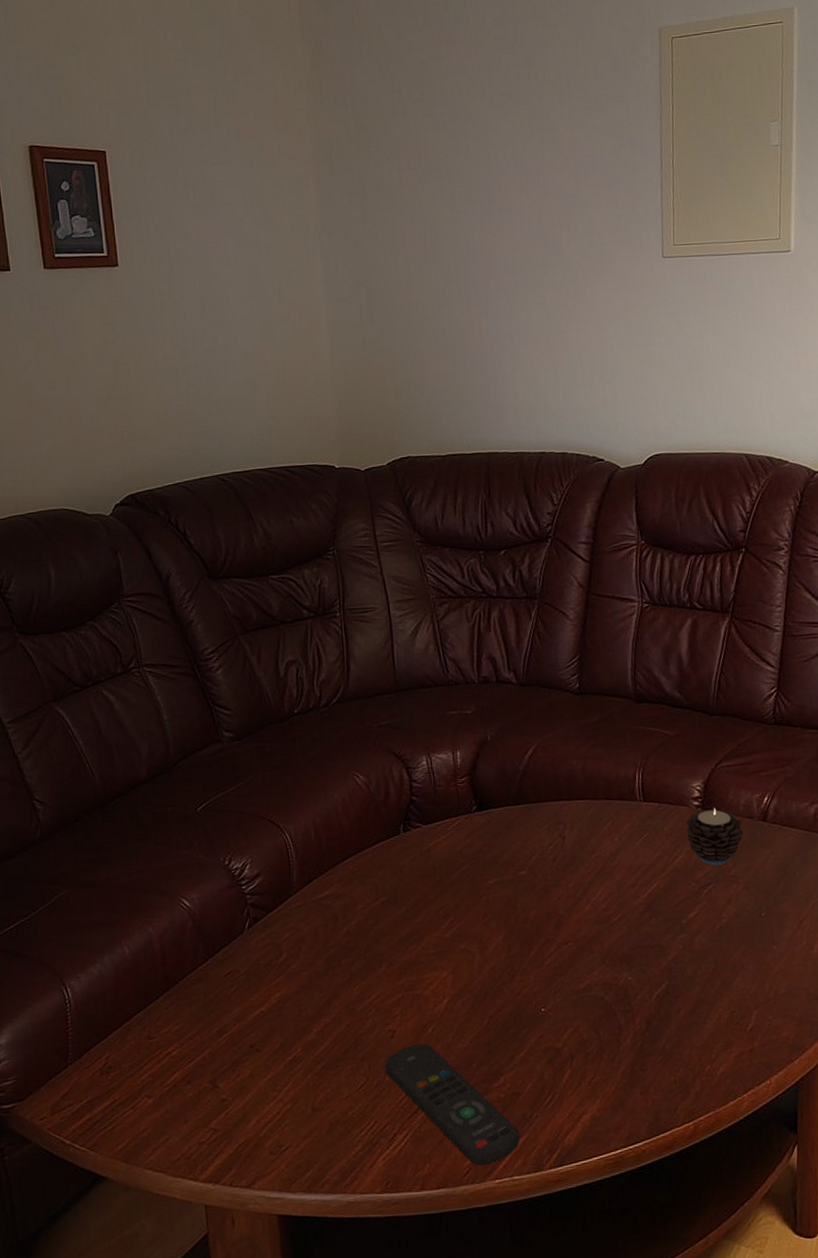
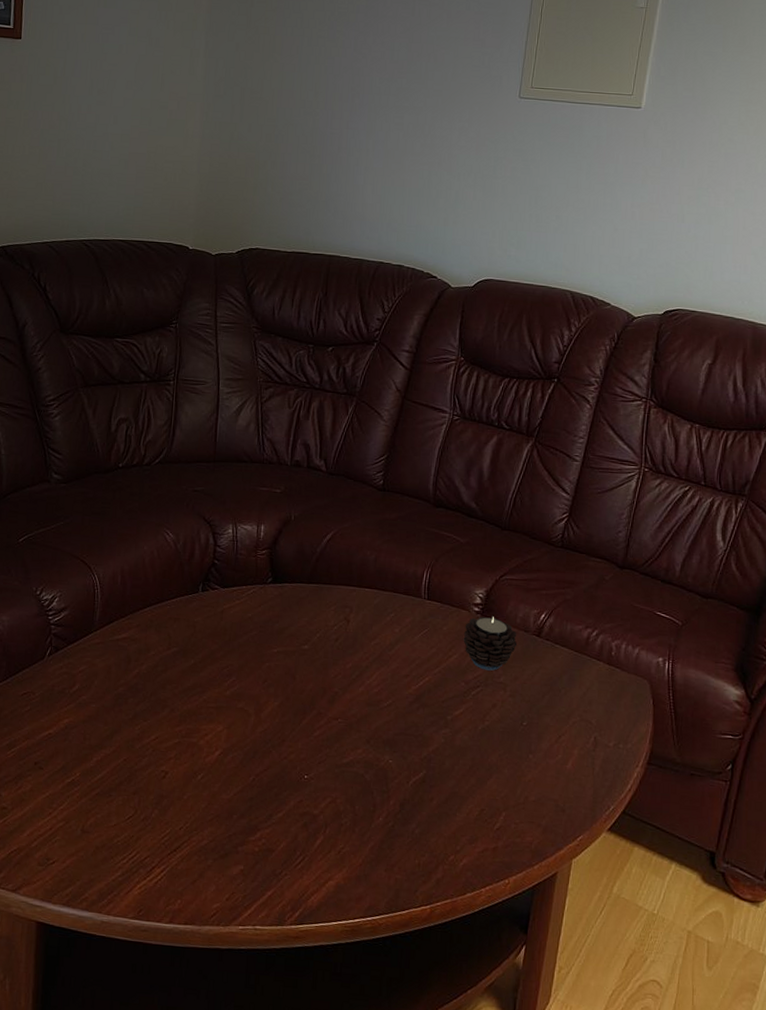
remote control: present [385,1043,520,1166] -> none [153,788,267,911]

